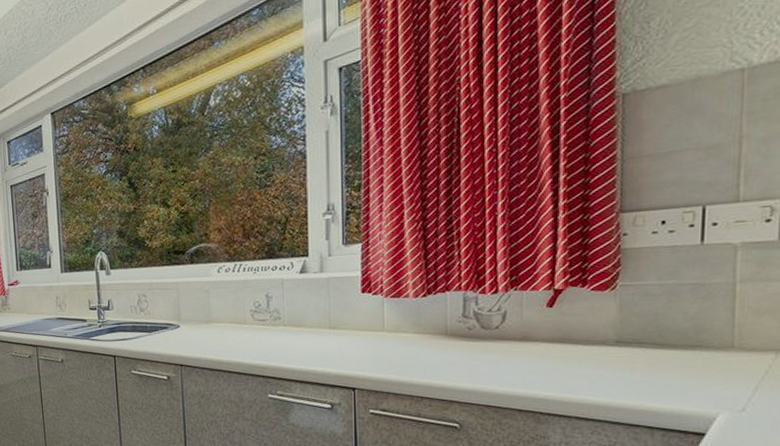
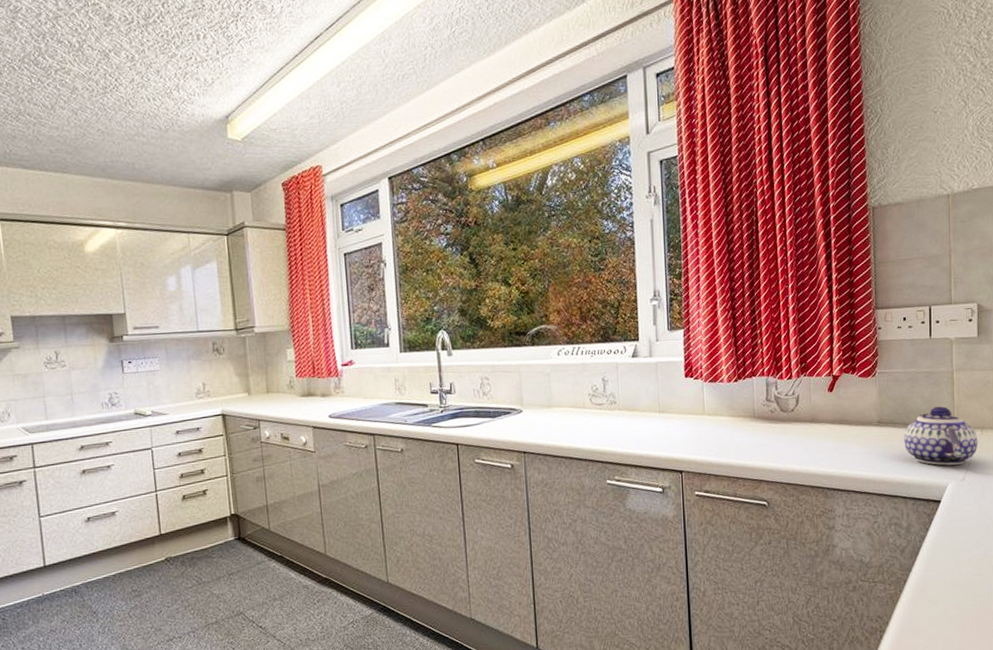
teapot: none [652,323,769,393] -> present [903,406,977,466]

